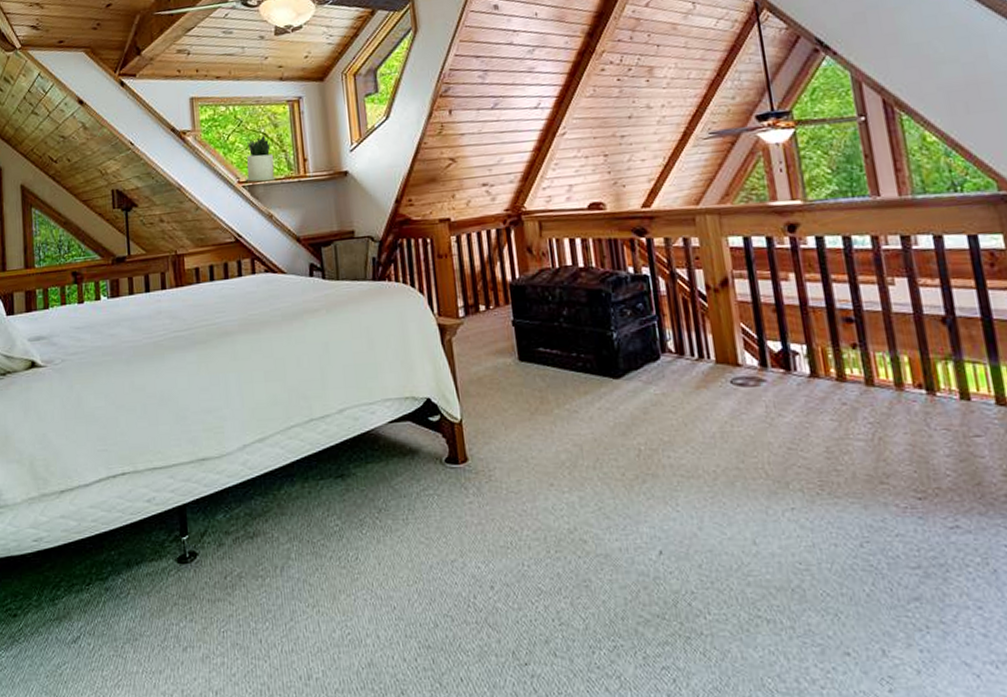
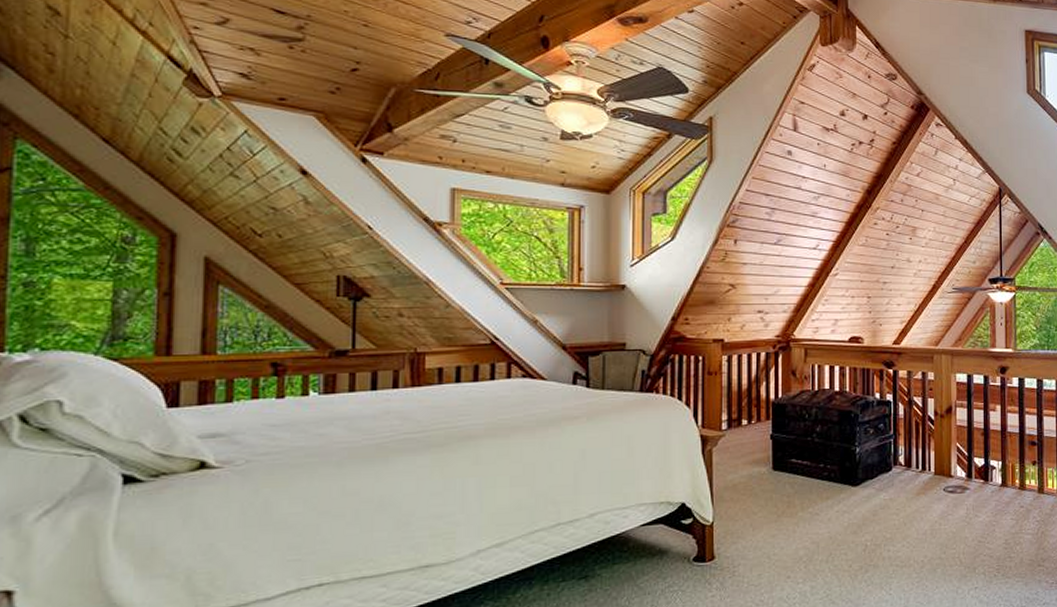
planter: present [245,135,276,183] -> none [509,238,546,286]

